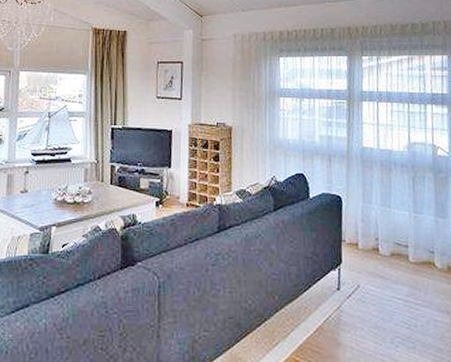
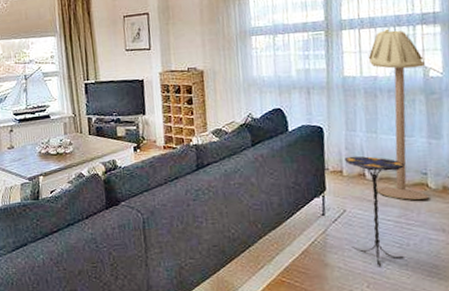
side table: none [361,229,415,346] -> present [345,156,406,265]
floor lamp: none [384,104,435,278] -> present [368,28,428,200]

